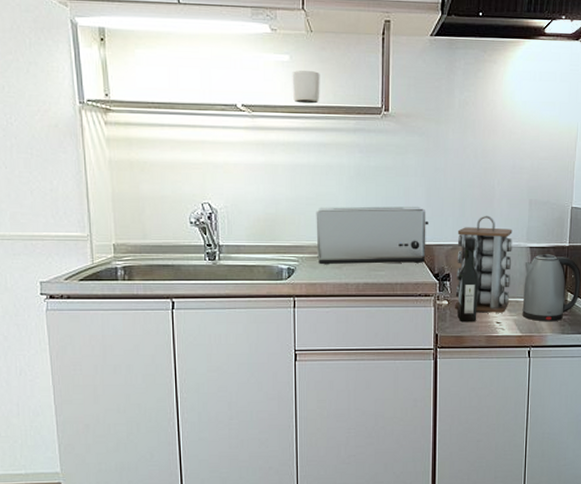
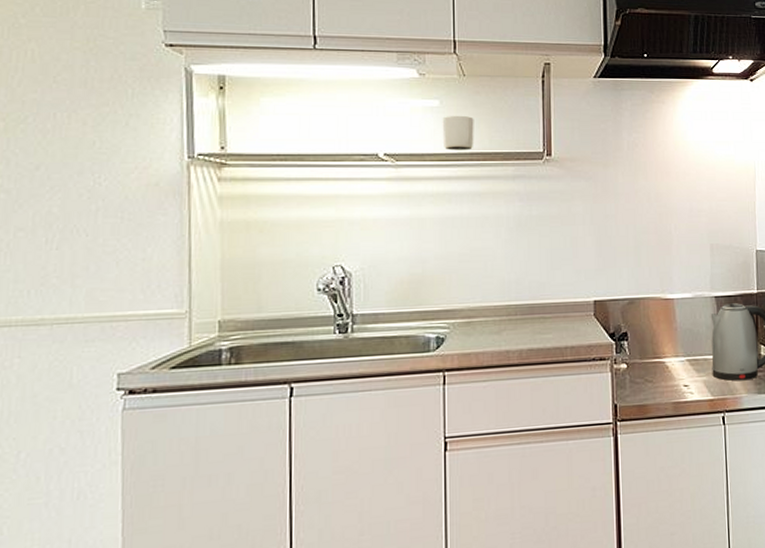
toaster: present [316,206,429,265] -> none [470,257,601,331]
spice rack: present [455,215,513,313] -> none [633,263,697,376]
bottle: present [457,237,479,321] -> none [637,288,661,387]

